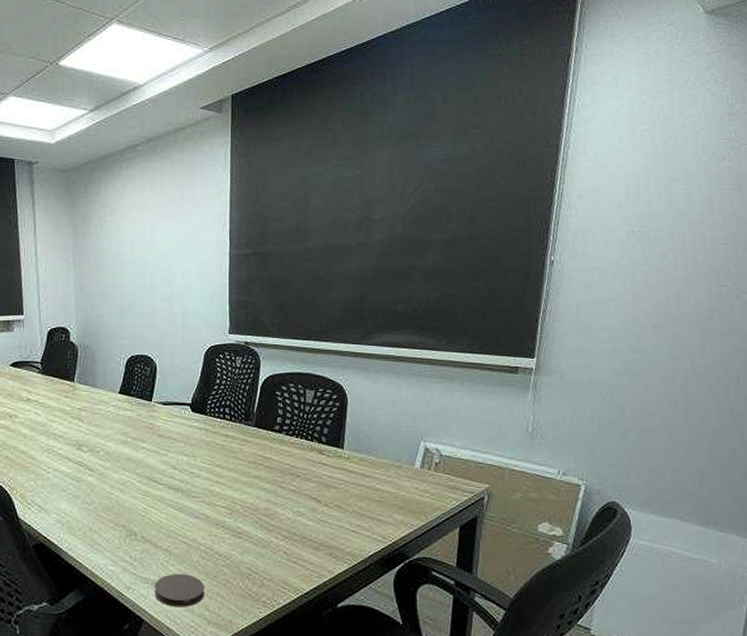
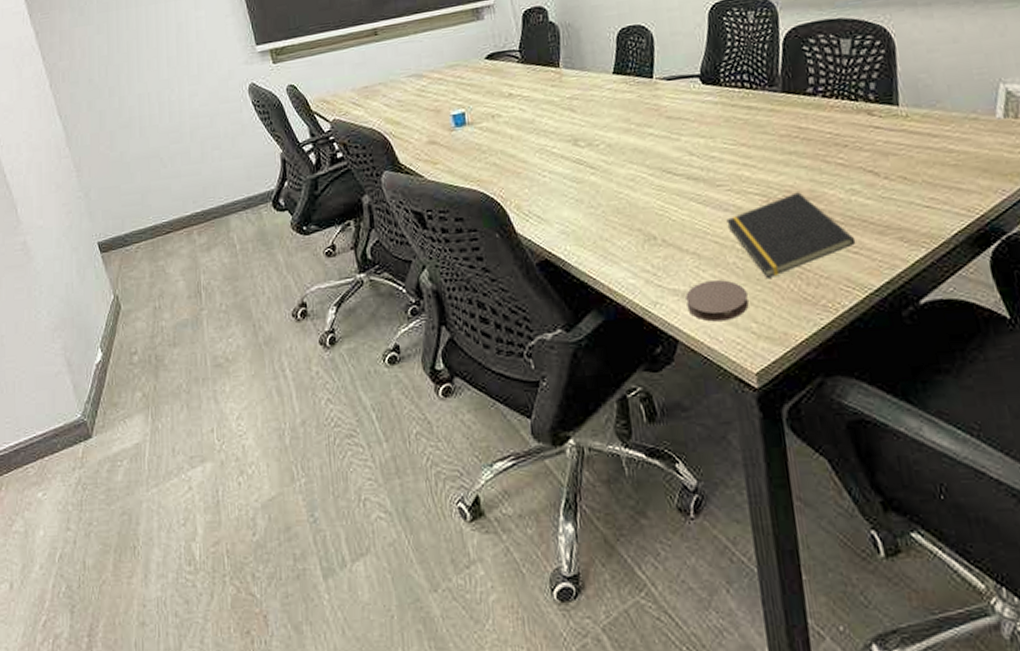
notepad: none [196,509,296,576] -> present [726,192,856,278]

